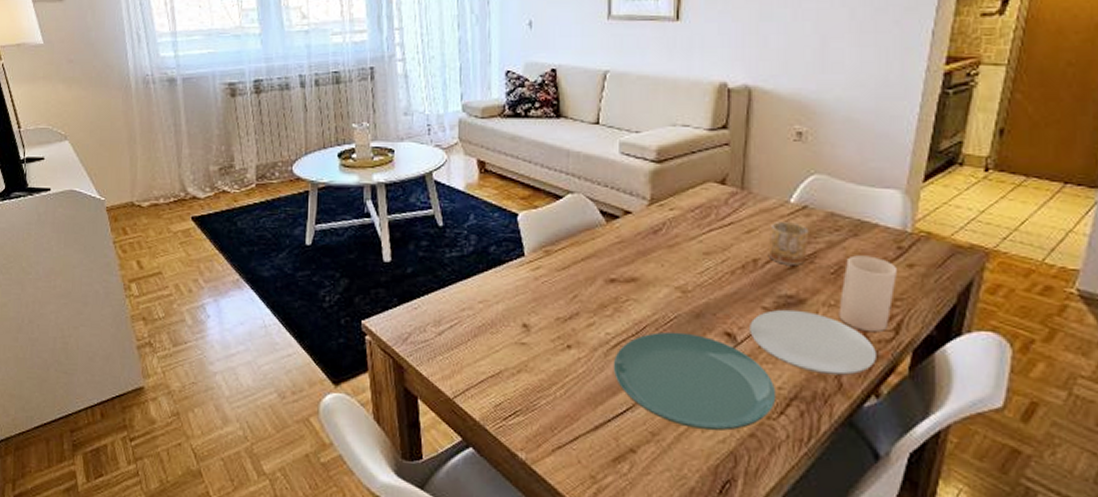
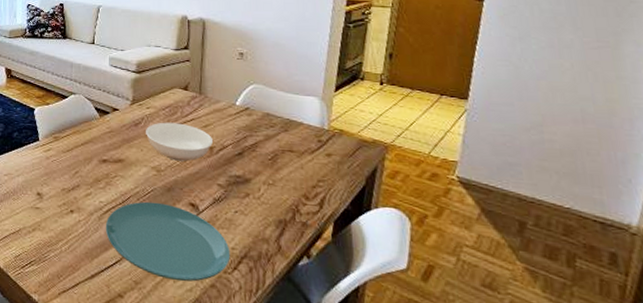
bowl: none [668,227,757,279] -> present [146,122,213,162]
plate: present [750,309,876,376] -> none [208,186,306,240]
mug: present [768,222,809,265] -> none [220,119,251,153]
cup: present [839,255,898,333] -> none [276,146,320,207]

